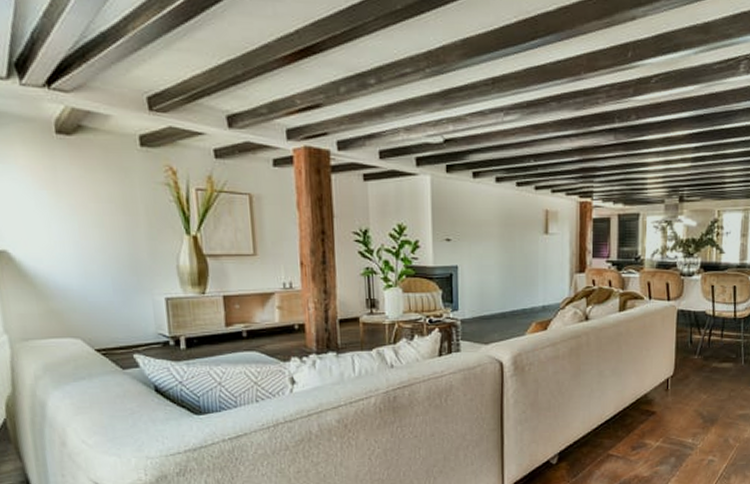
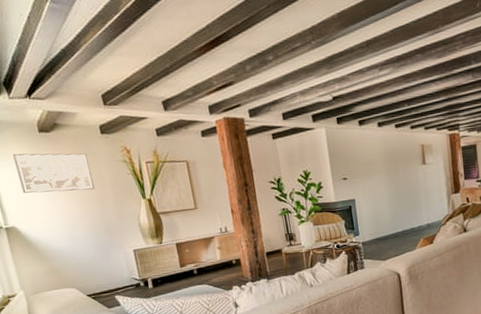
wall art: none [16,156,124,215] -> present [13,153,96,193]

